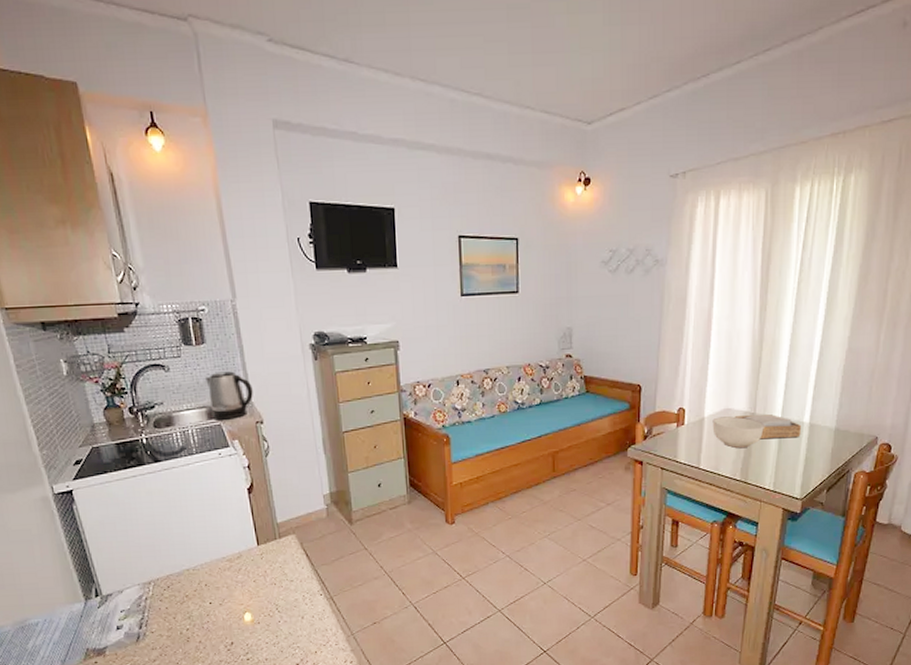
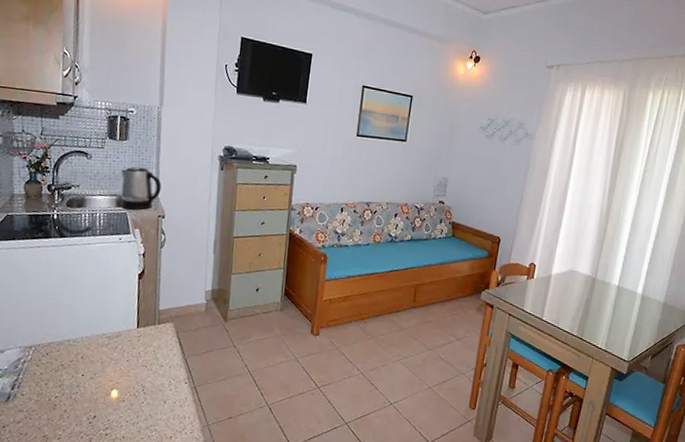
bowl: present [712,416,766,449] -> none [557,276,604,308]
napkin holder: present [734,414,801,440] -> none [578,278,634,306]

